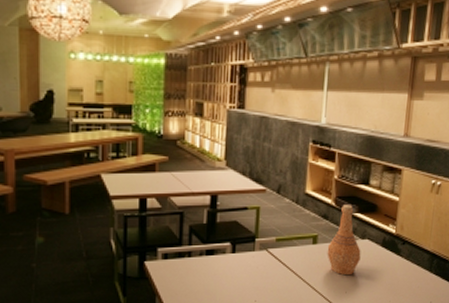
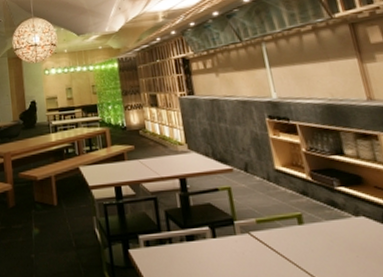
vase: present [327,205,361,276] -> none [316,178,362,261]

